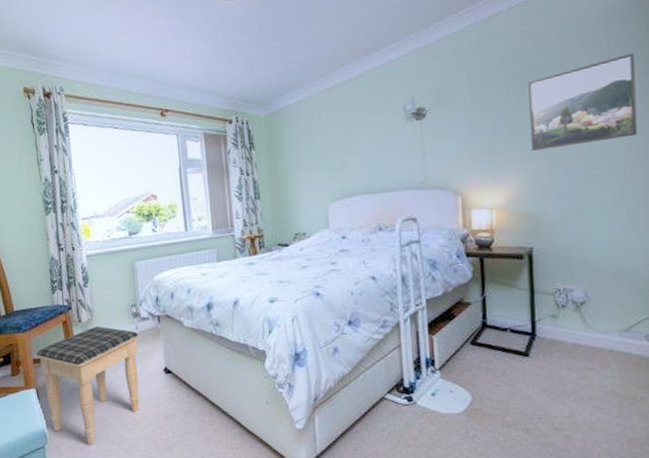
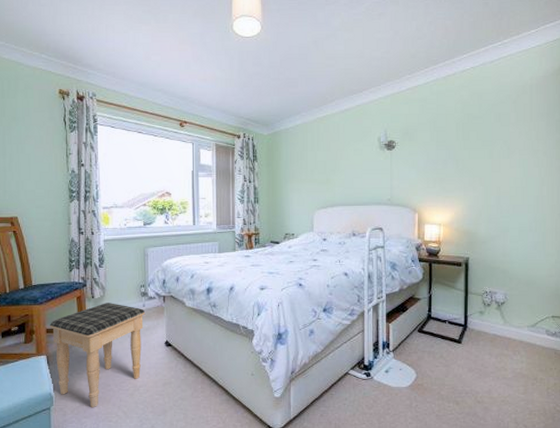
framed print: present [528,52,638,151] -> none [473,115,549,182]

